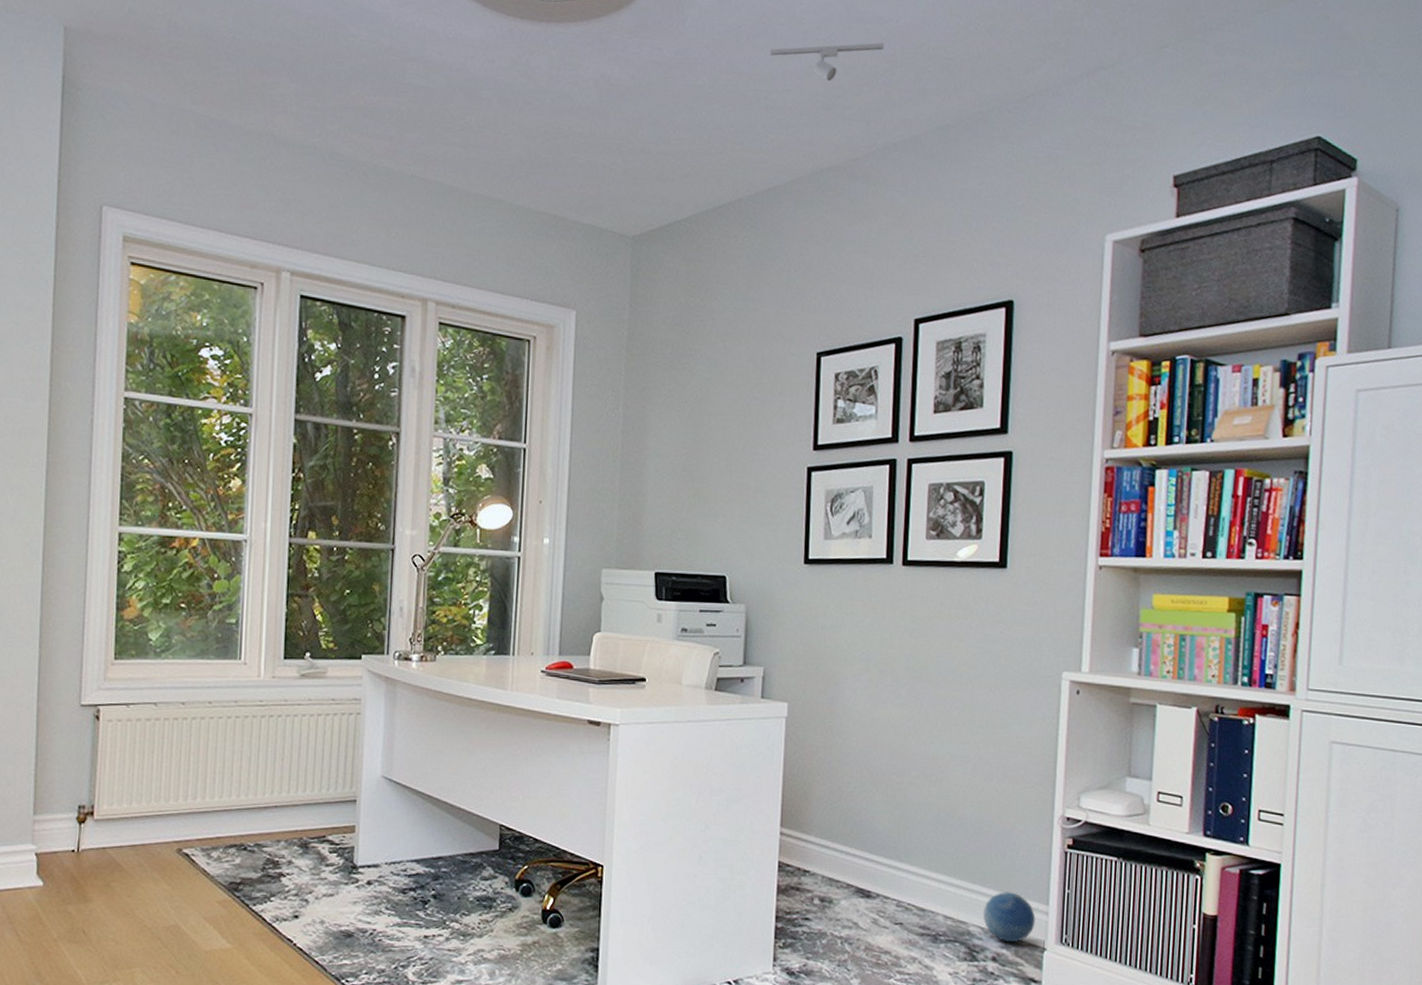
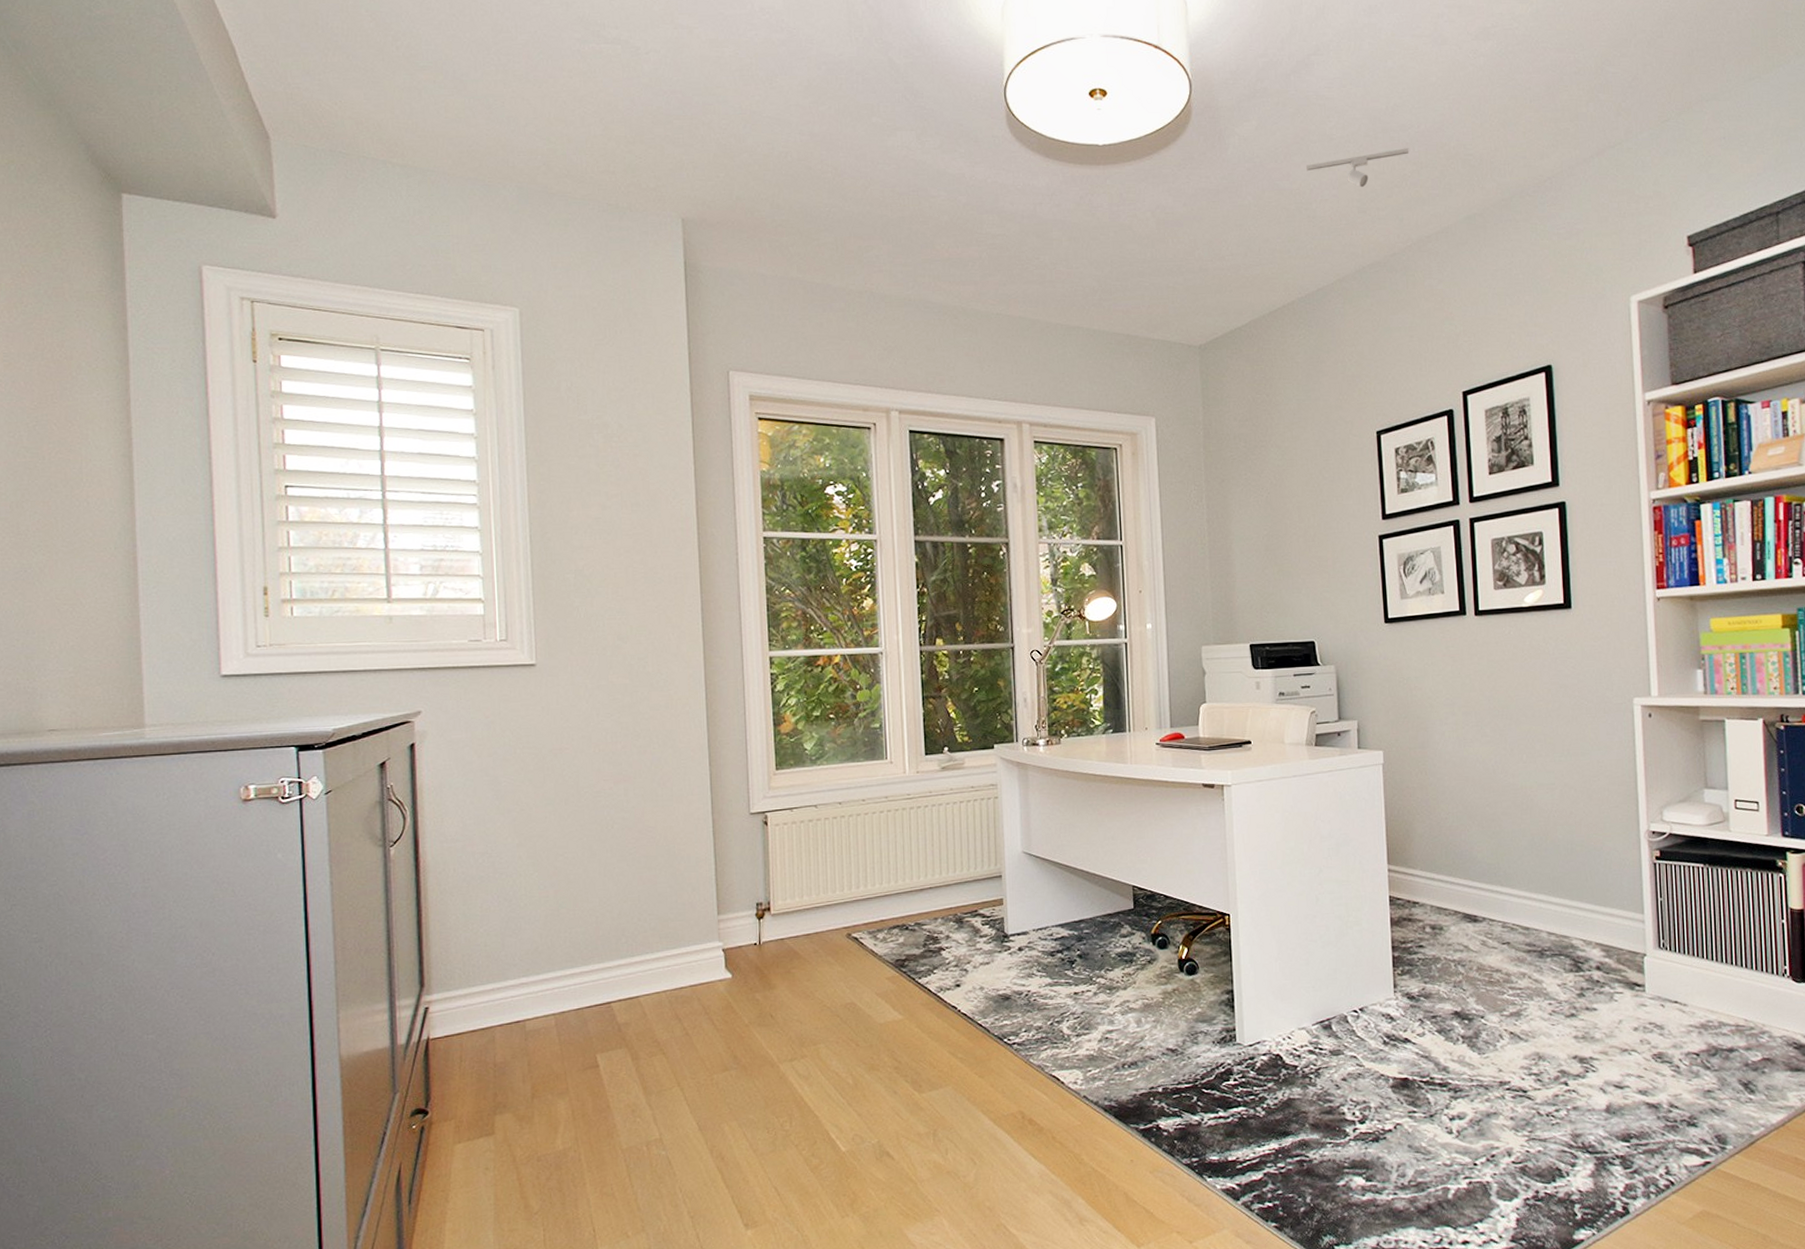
decorative ball: present [982,891,1036,943] -> none [1583,904,1633,952]

